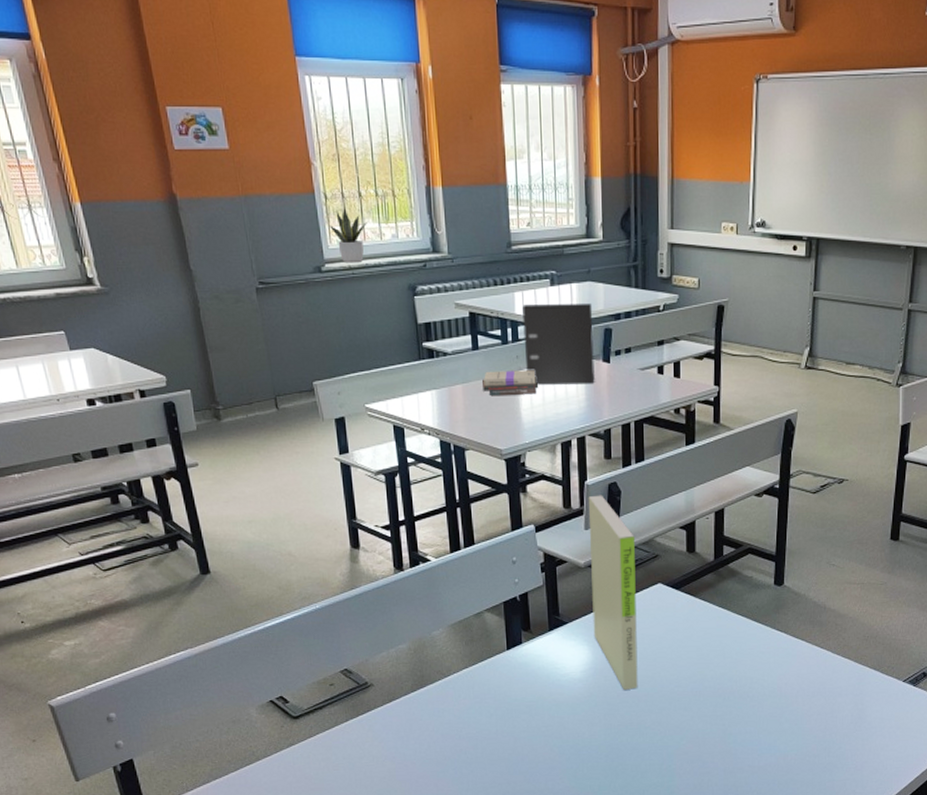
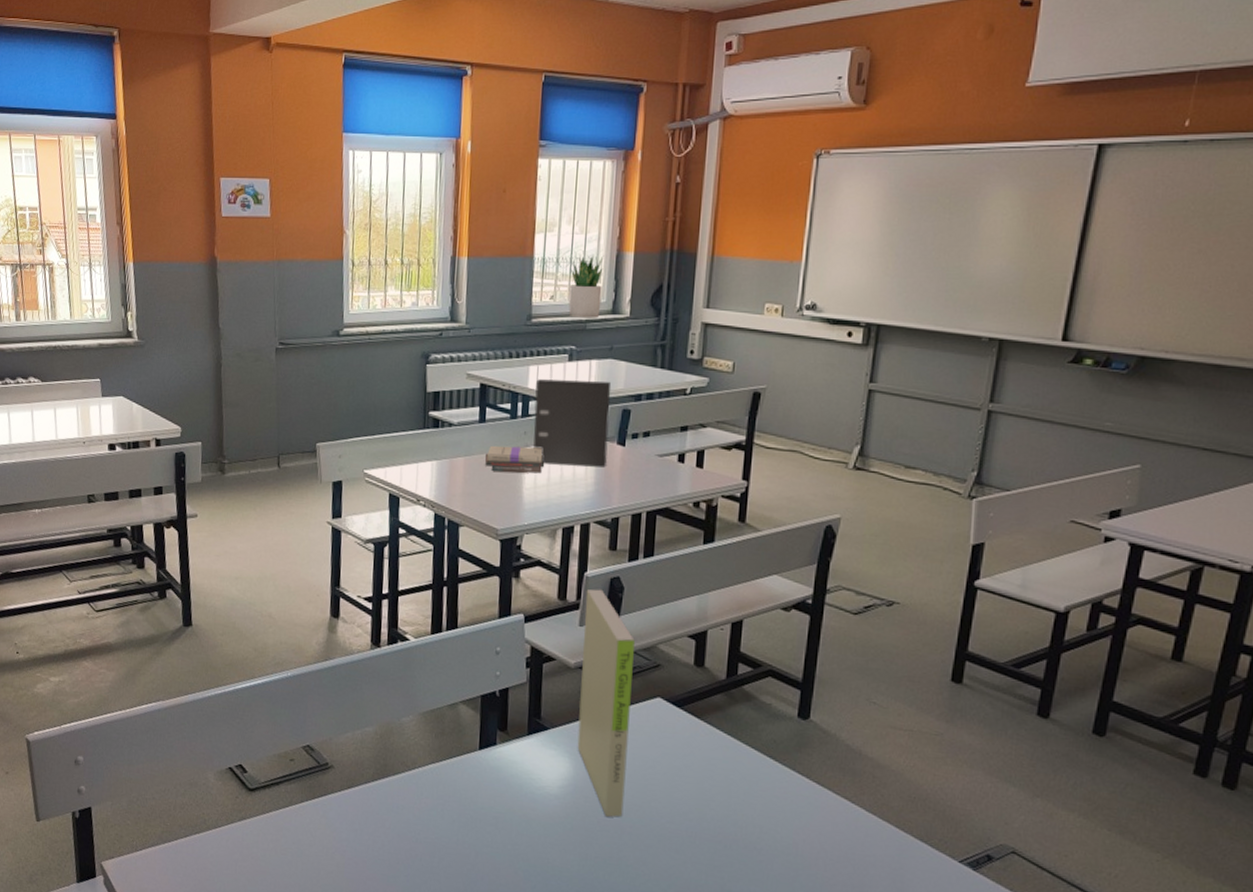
potted plant: present [328,207,369,264] -> none [352,274,391,329]
planter: none [543,181,575,243] -> present [568,255,604,318]

